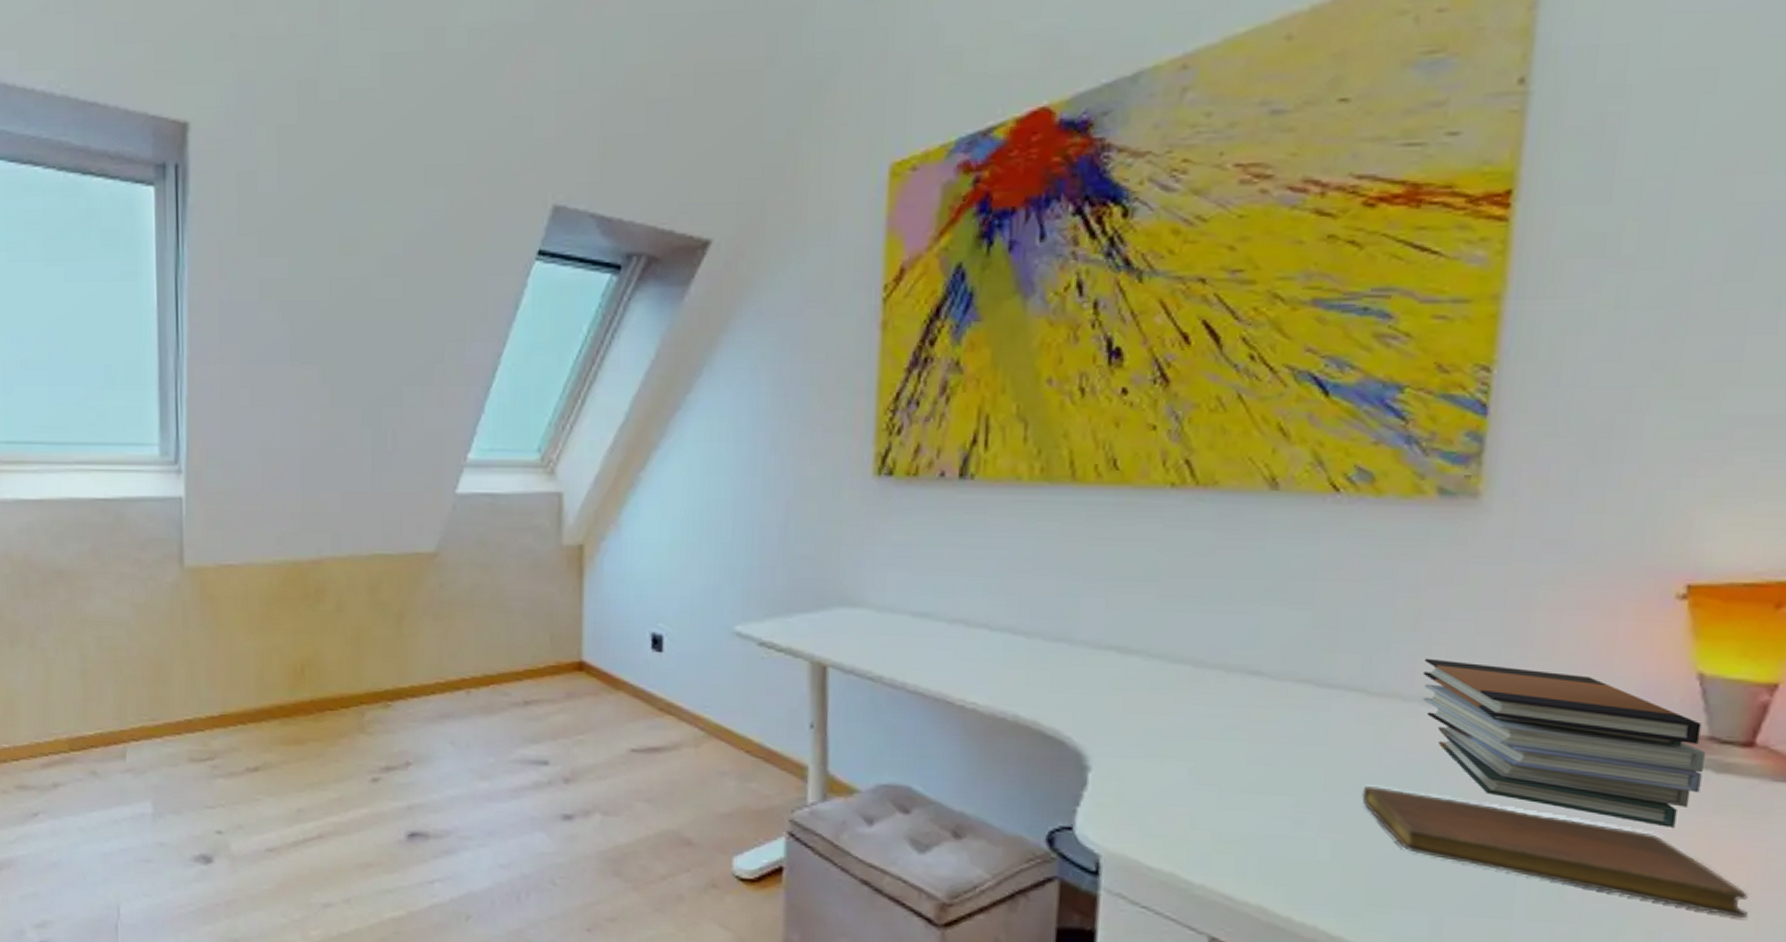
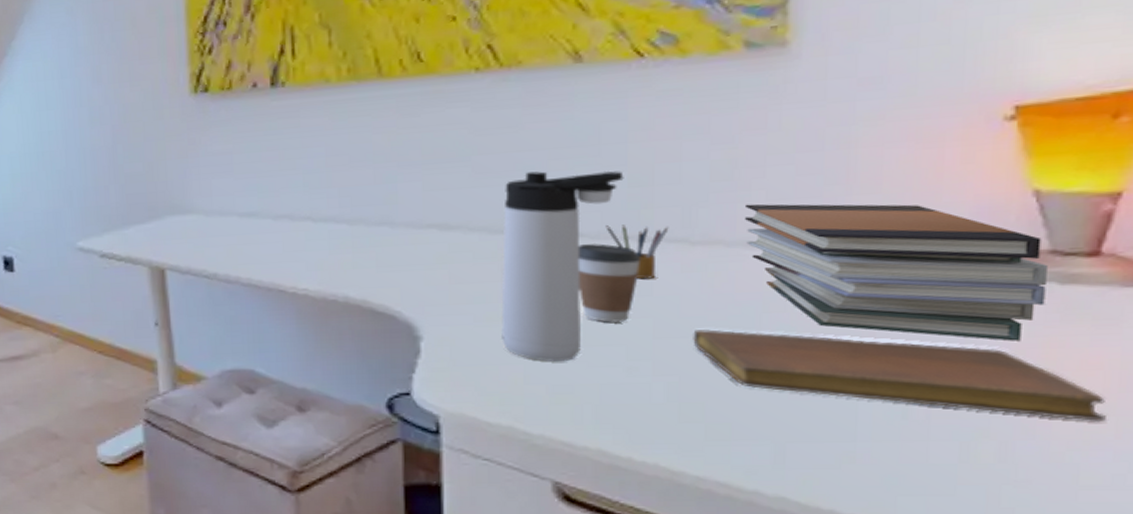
thermos bottle: none [1171,600,1309,807] -> present [501,170,624,361]
coffee cup: none [1254,684,1319,771] -> present [577,243,642,322]
pencil box: none [1286,666,1349,728] -> present [605,224,669,279]

